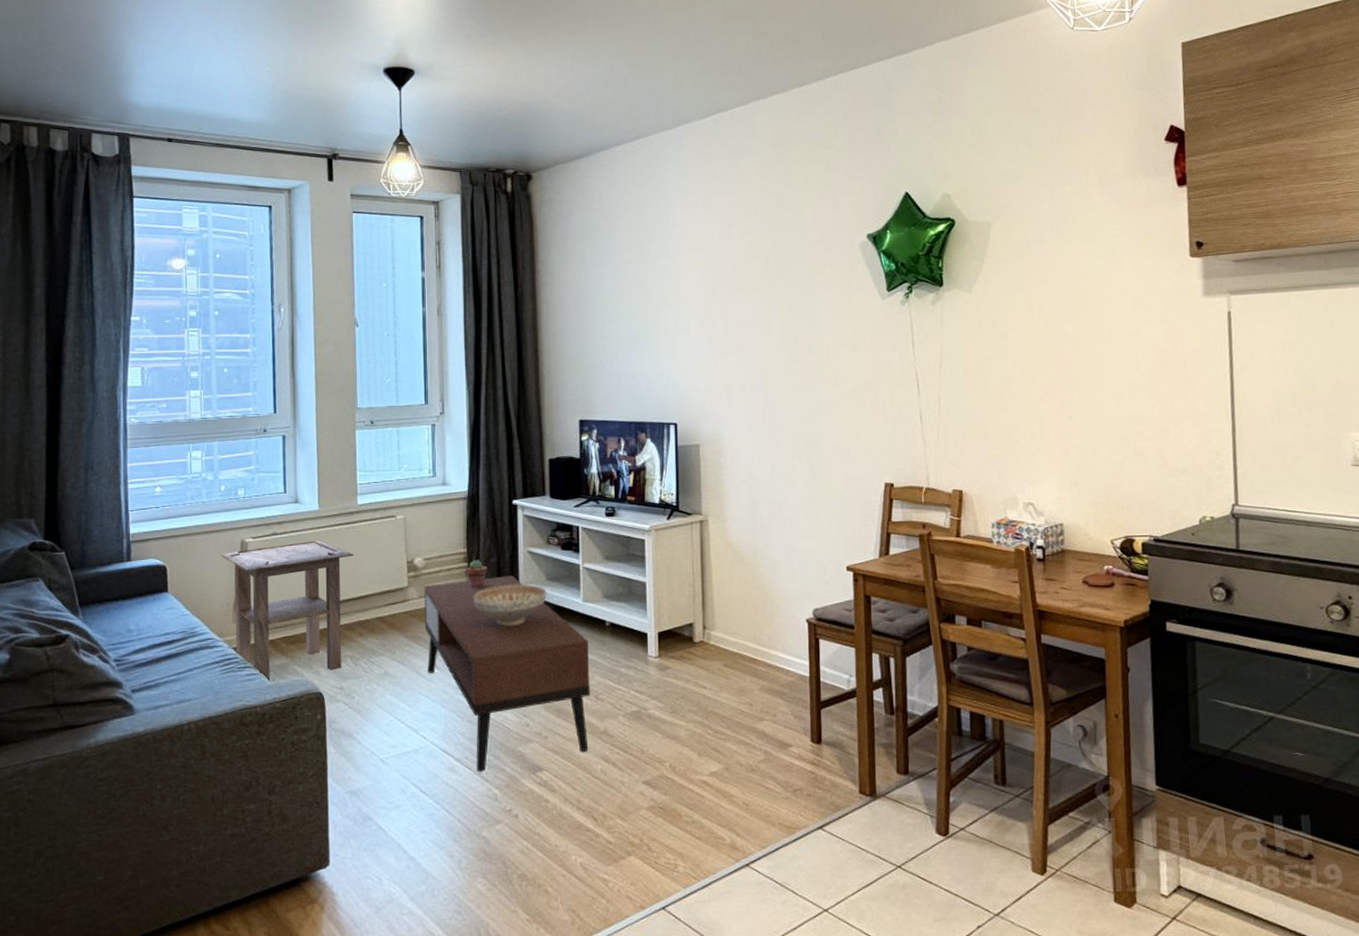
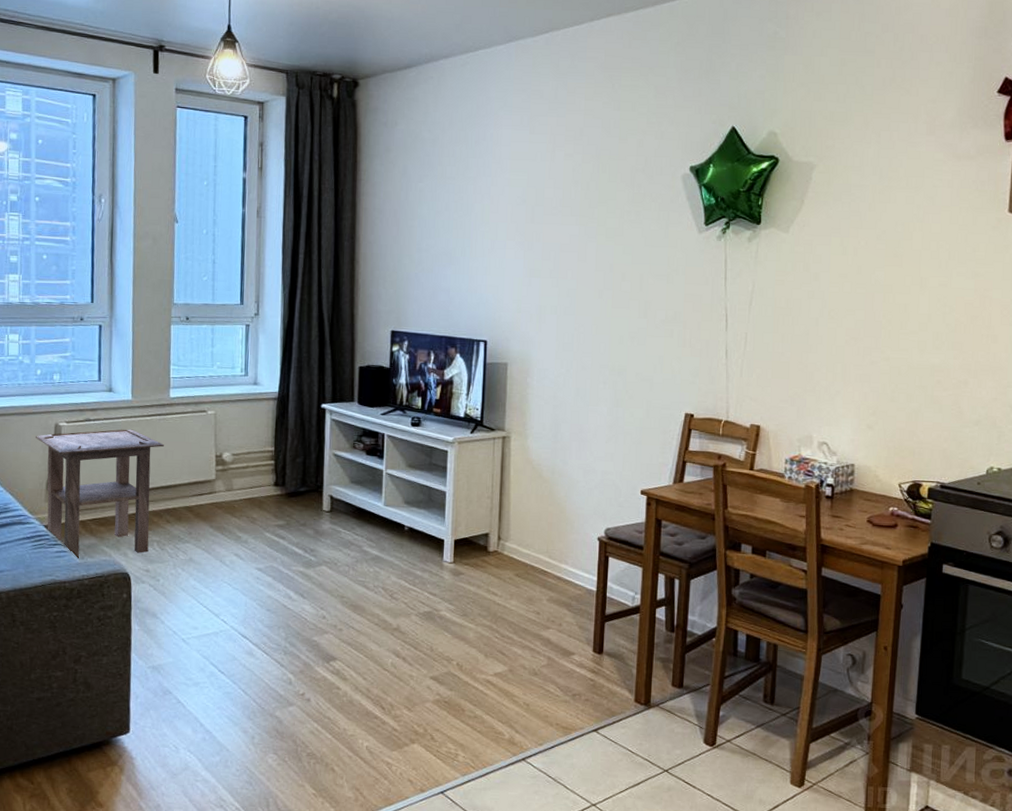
coffee table: present [424,576,590,772] -> none [229,476,387,657]
potted succulent: present [467,560,488,588] -> none [273,459,294,486]
decorative bowl: present [474,585,547,626] -> none [279,485,350,524]

